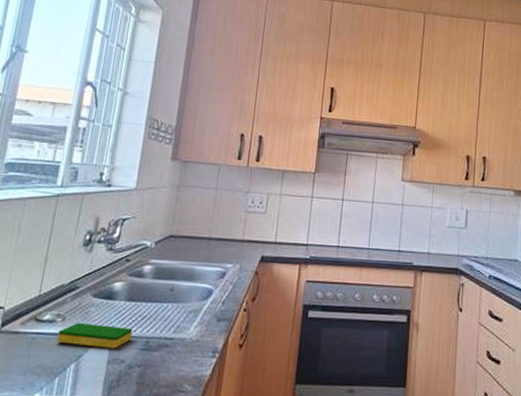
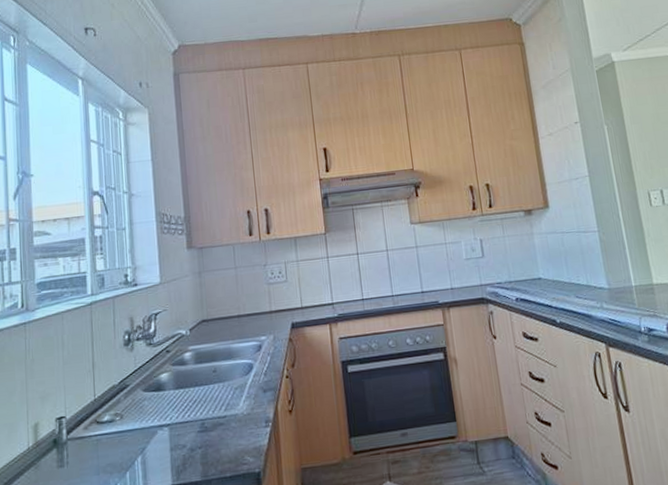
dish sponge: present [56,323,133,349] -> none [119,414,188,440]

